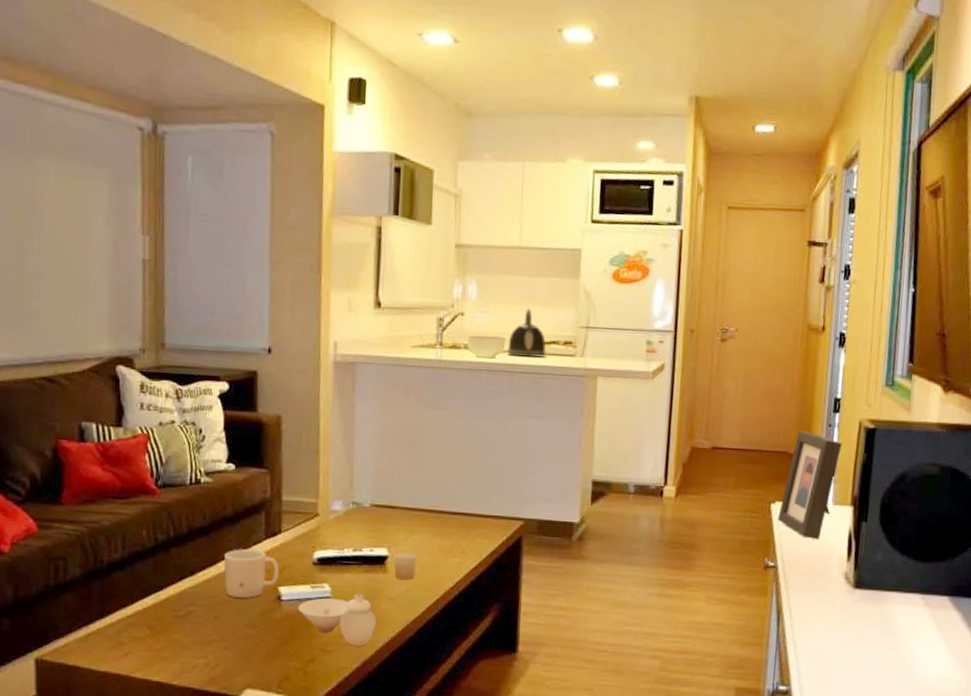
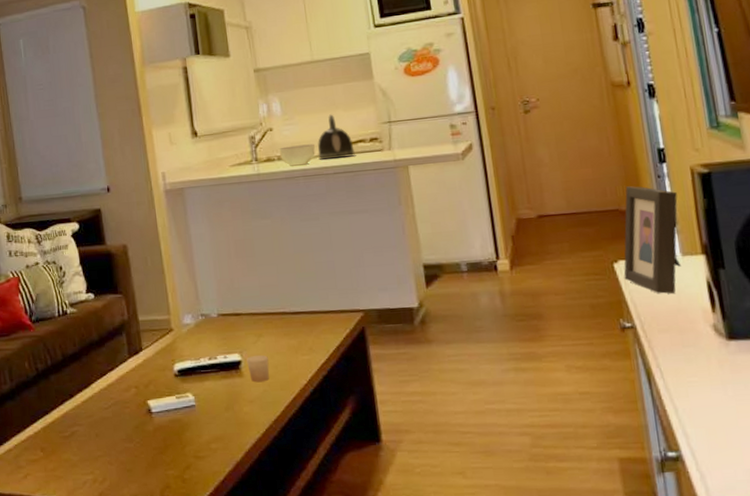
mug: present [223,549,280,599] -> none [95,368,147,415]
decorative bowl: present [297,594,376,647] -> none [167,399,241,450]

